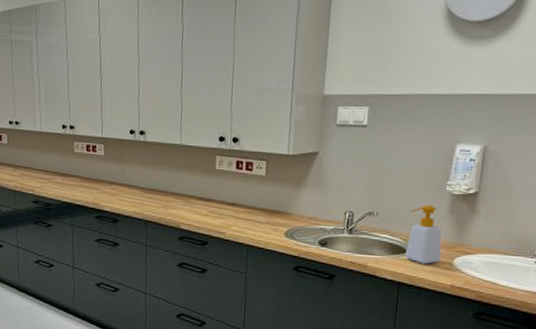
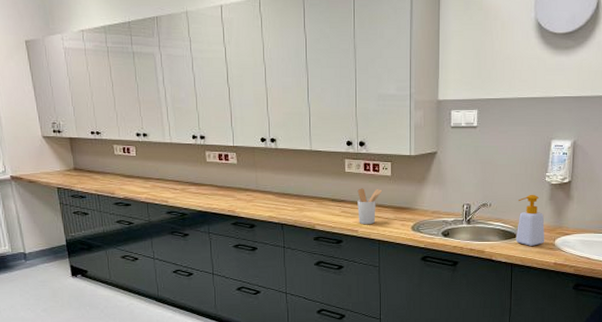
utensil holder: none [226,187,255,228] -> present [357,188,383,225]

